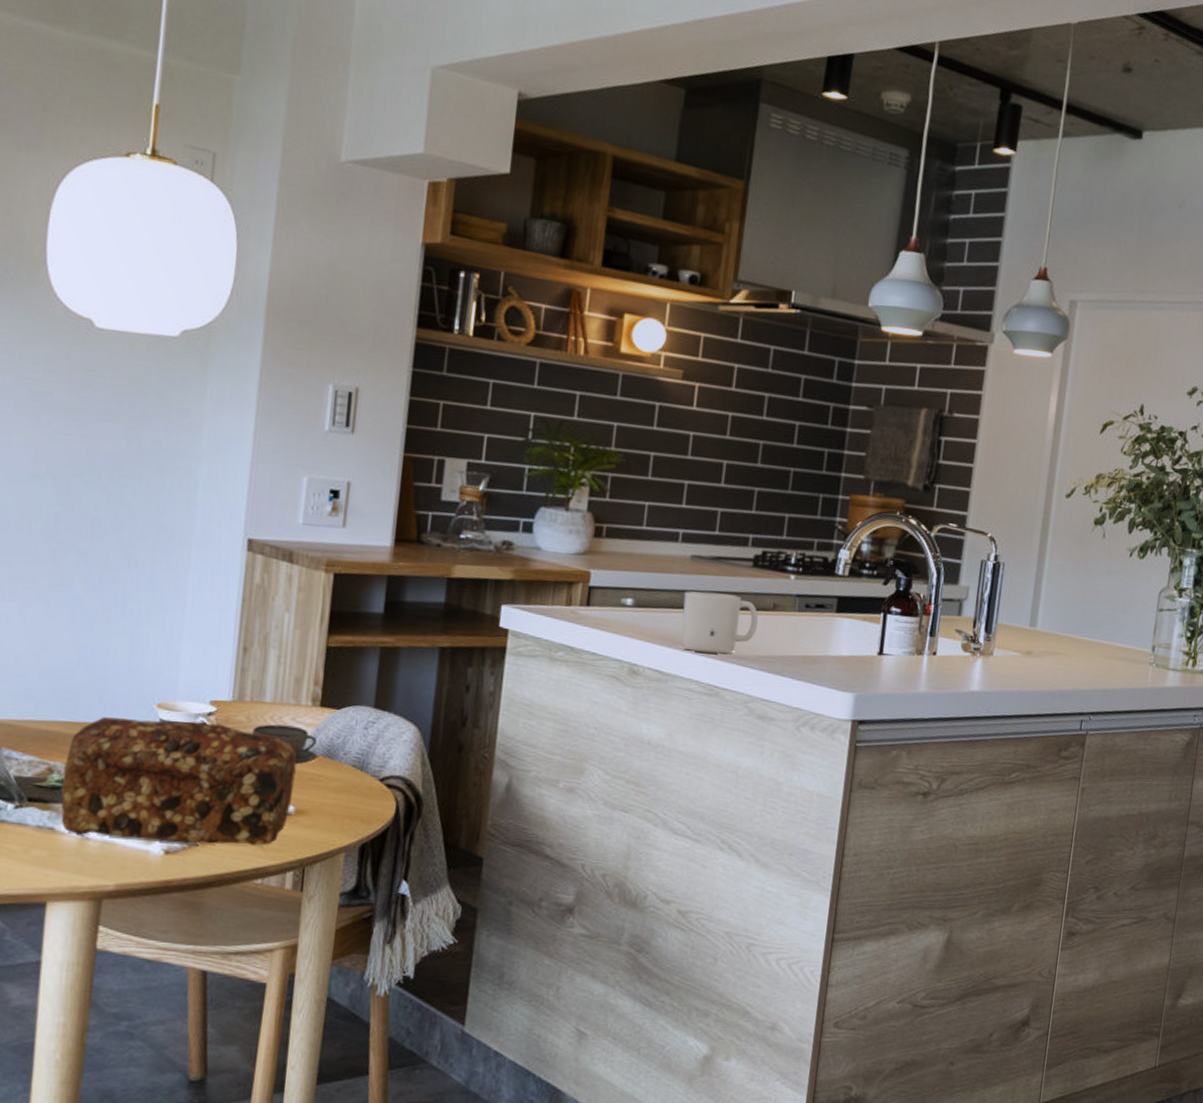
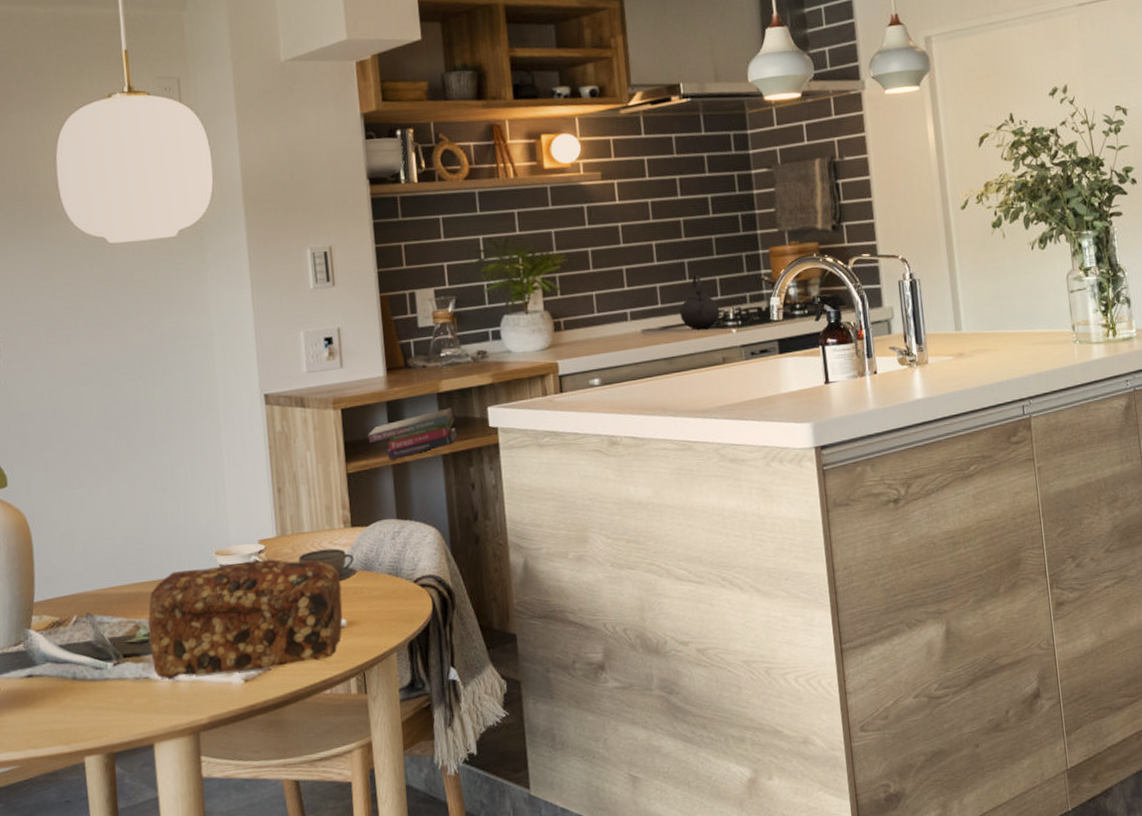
books: none [358,596,462,642] -> present [368,408,458,460]
bowl: none [414,274,465,324] -> present [364,137,405,180]
mug: present [681,590,758,654] -> none [642,356,713,414]
kettle: none [737,507,782,569] -> present [680,275,720,330]

